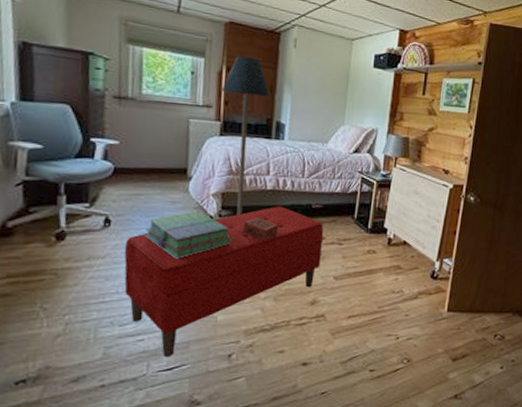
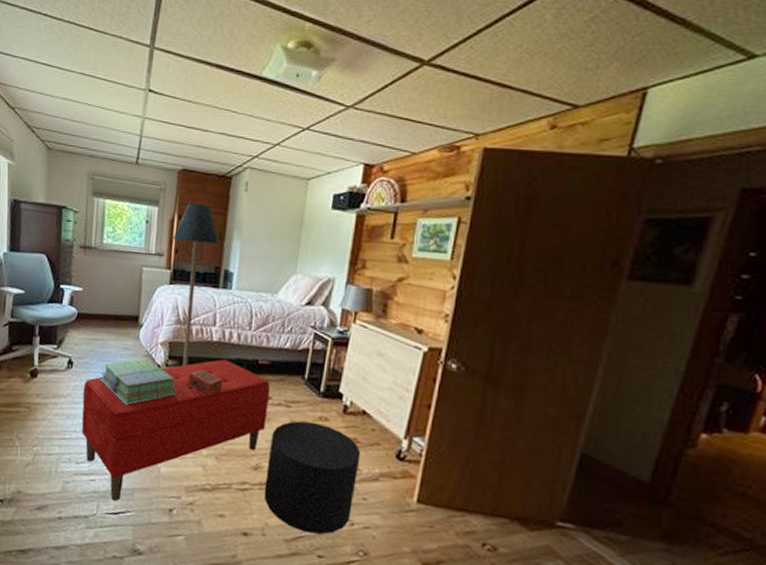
stool: none [321,255,403,353] -> present [264,420,361,535]

